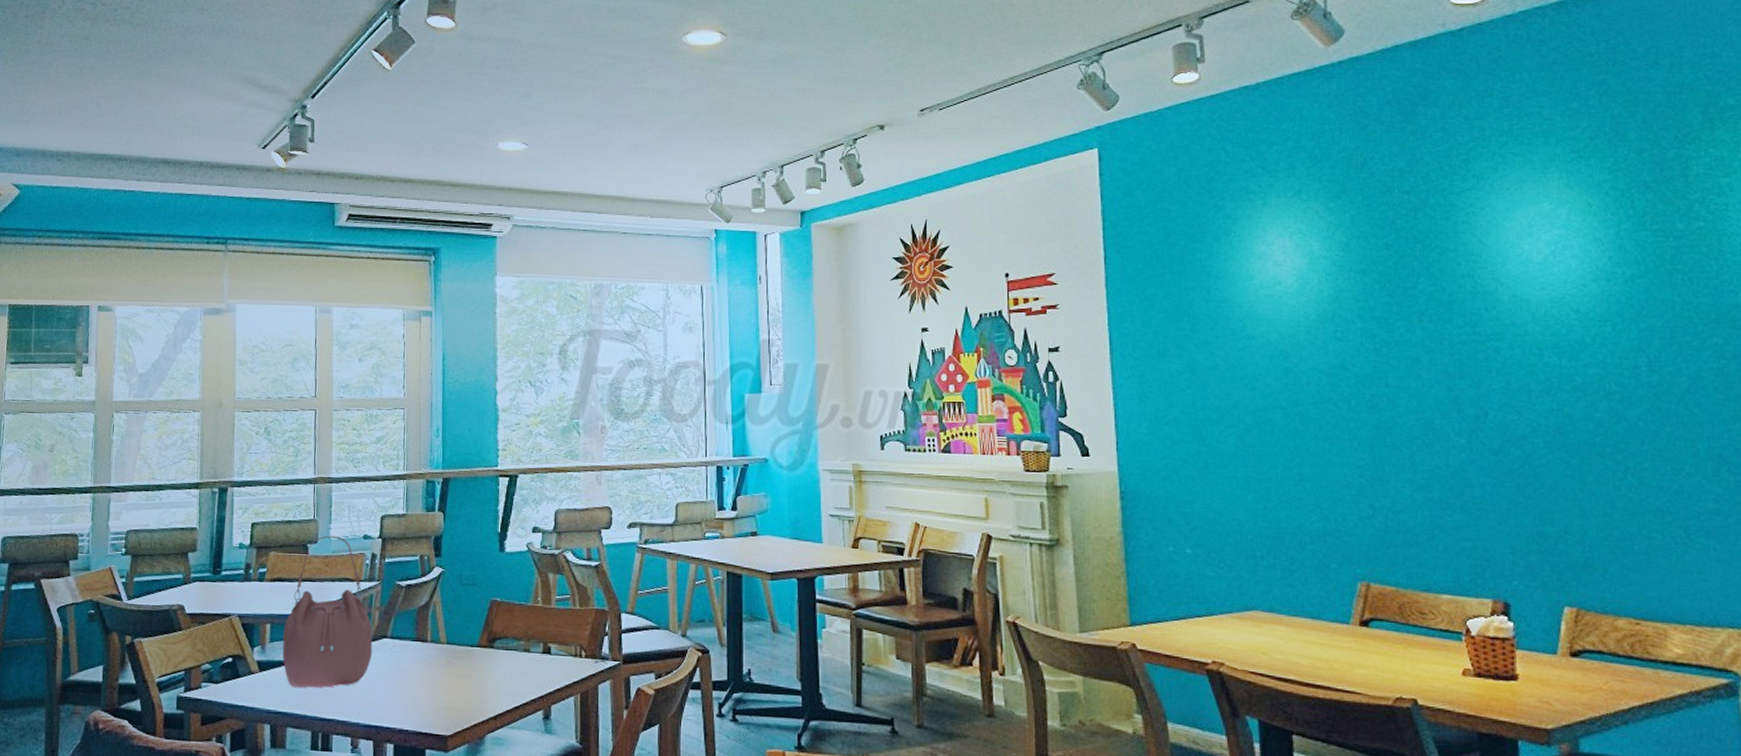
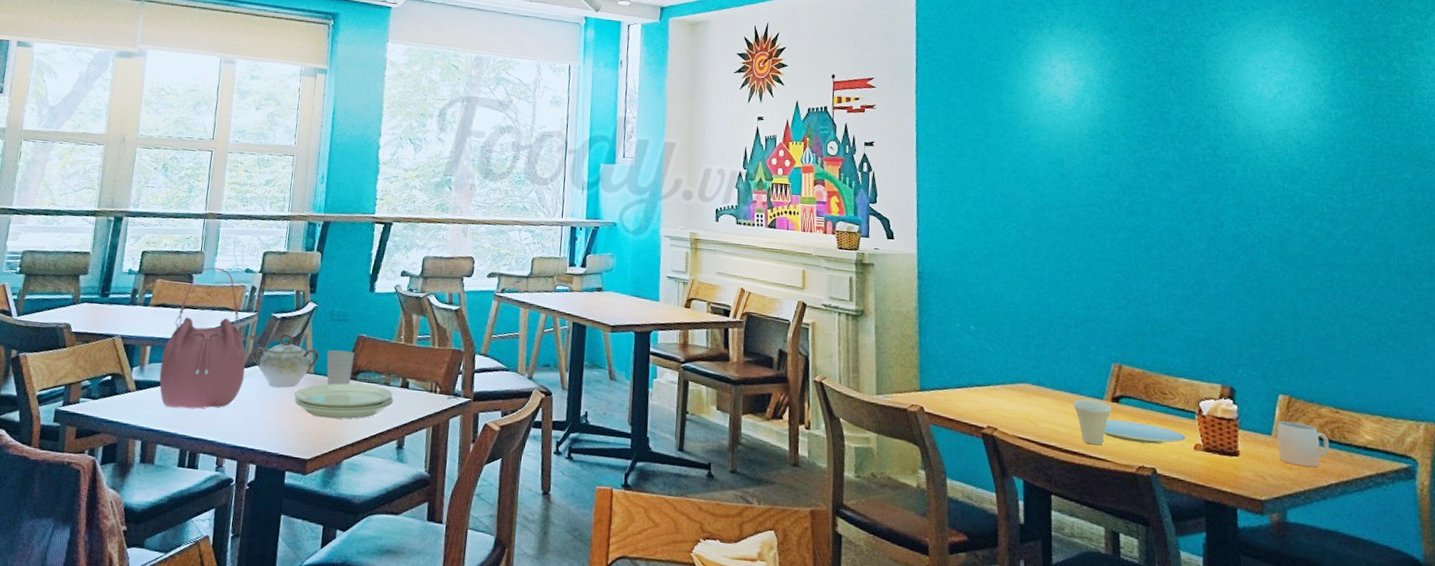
sugar bowl: none [379,602,450,661] -> present [252,333,319,388]
plate: none [427,652,535,691] -> present [293,383,393,419]
cup: none [459,617,489,656] -> present [326,350,354,386]
cup: none [1313,625,1360,677] -> present [1073,399,1112,446]
plate: none [1352,646,1452,672] -> present [1104,419,1186,444]
mug: none [1563,637,1629,689] -> present [1277,420,1329,468]

